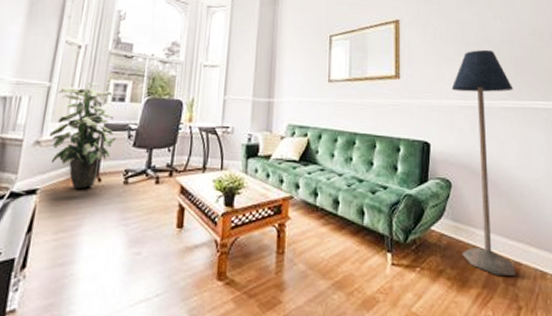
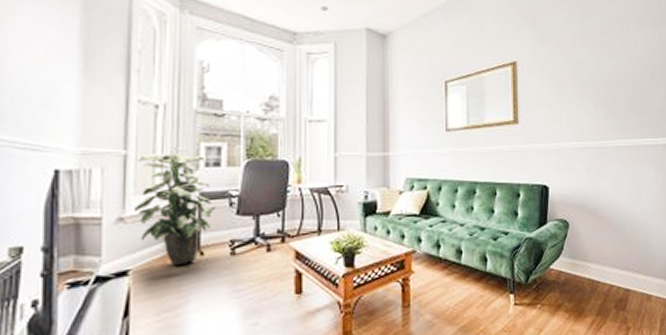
floor lamp: present [451,49,516,276] -> none [568,89,627,303]

